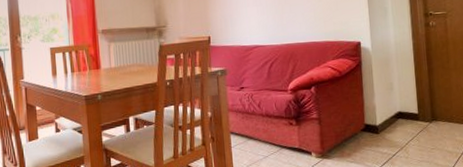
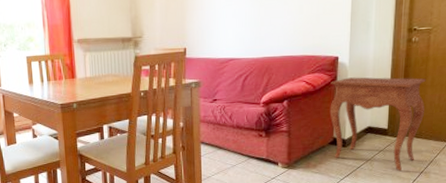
side table: none [356,61,452,157] -> present [329,77,426,171]

